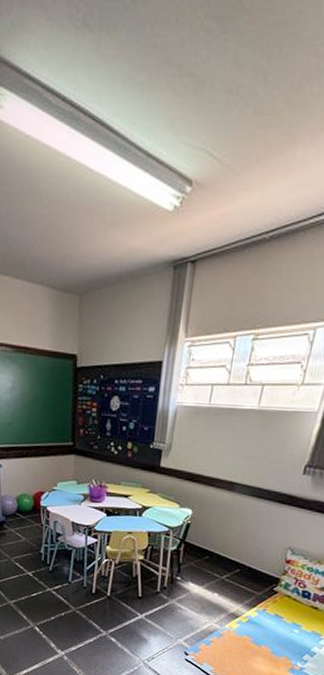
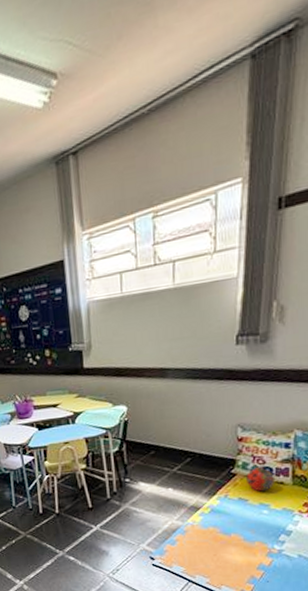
decorative ball: none [284,589,312,613] -> present [245,466,276,492]

